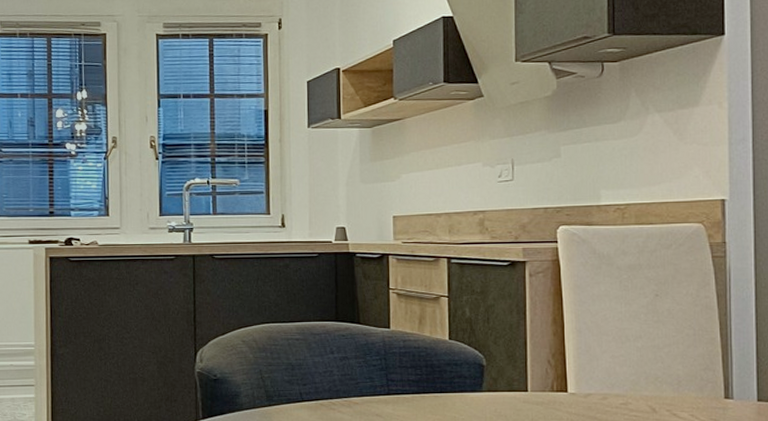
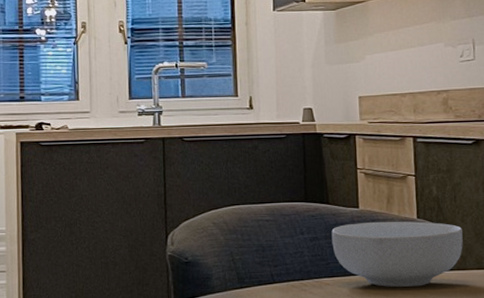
cereal bowl: none [362,342,495,407] -> present [331,221,463,287]

